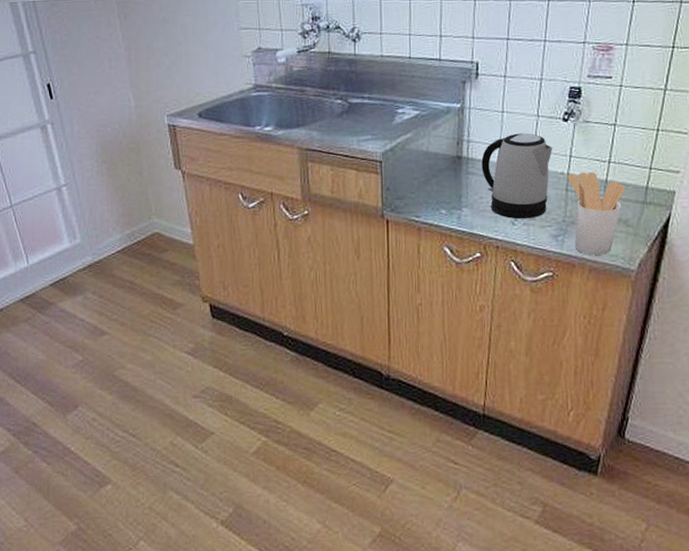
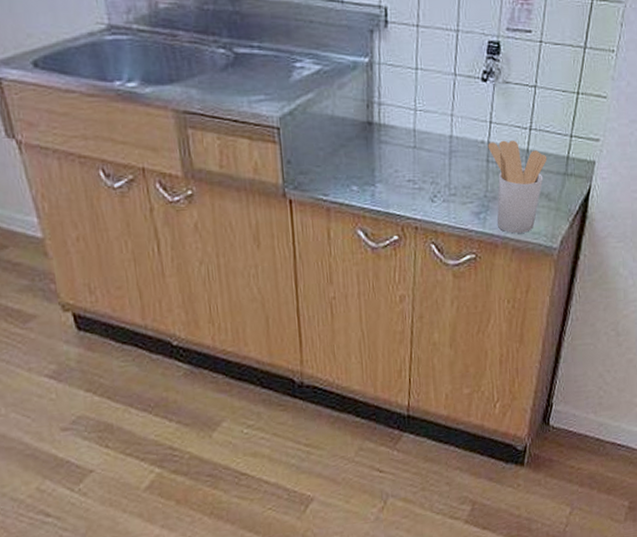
kettle: present [481,133,552,219] -> none [395,94,472,196]

